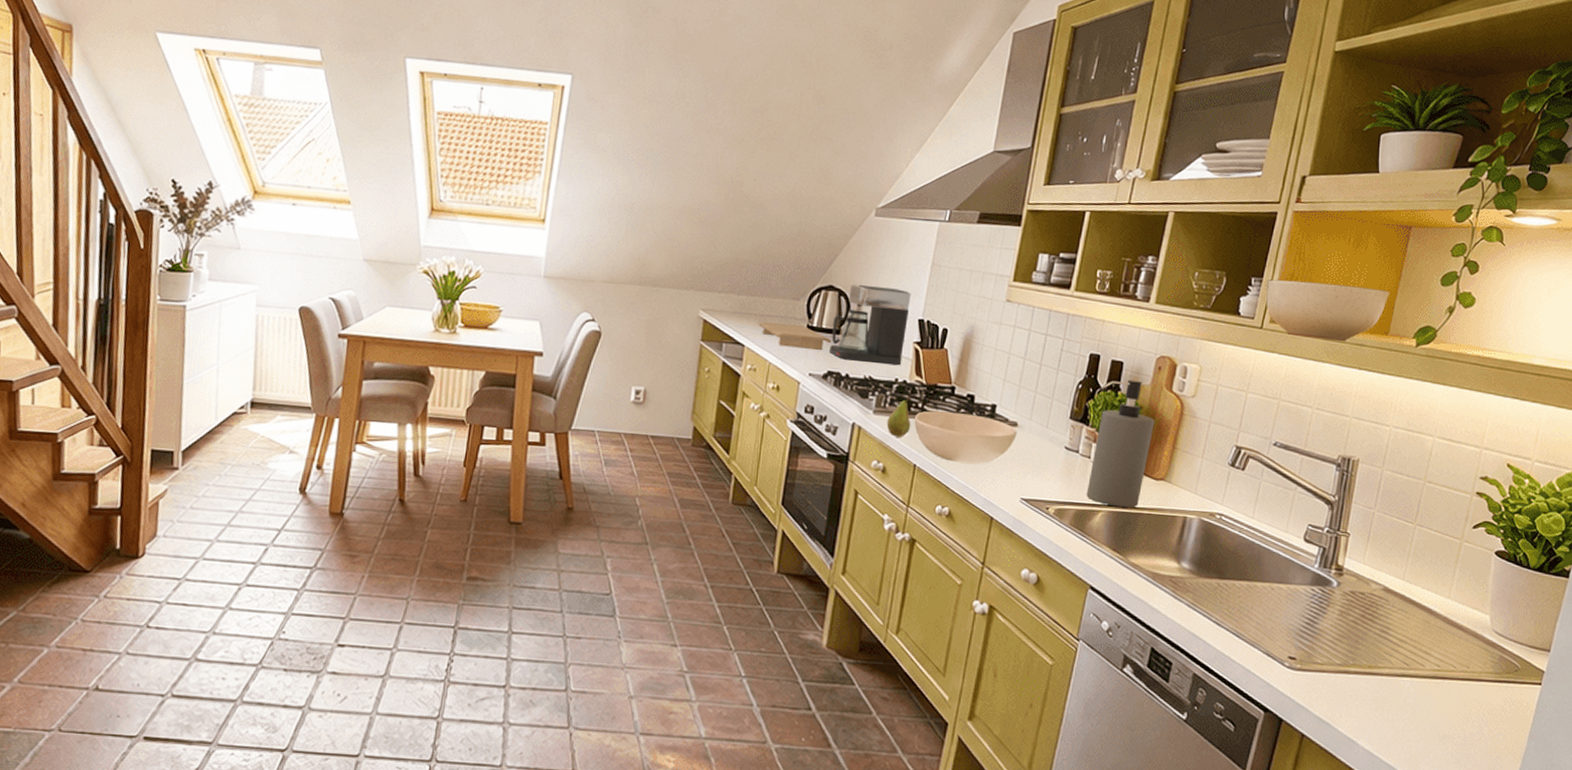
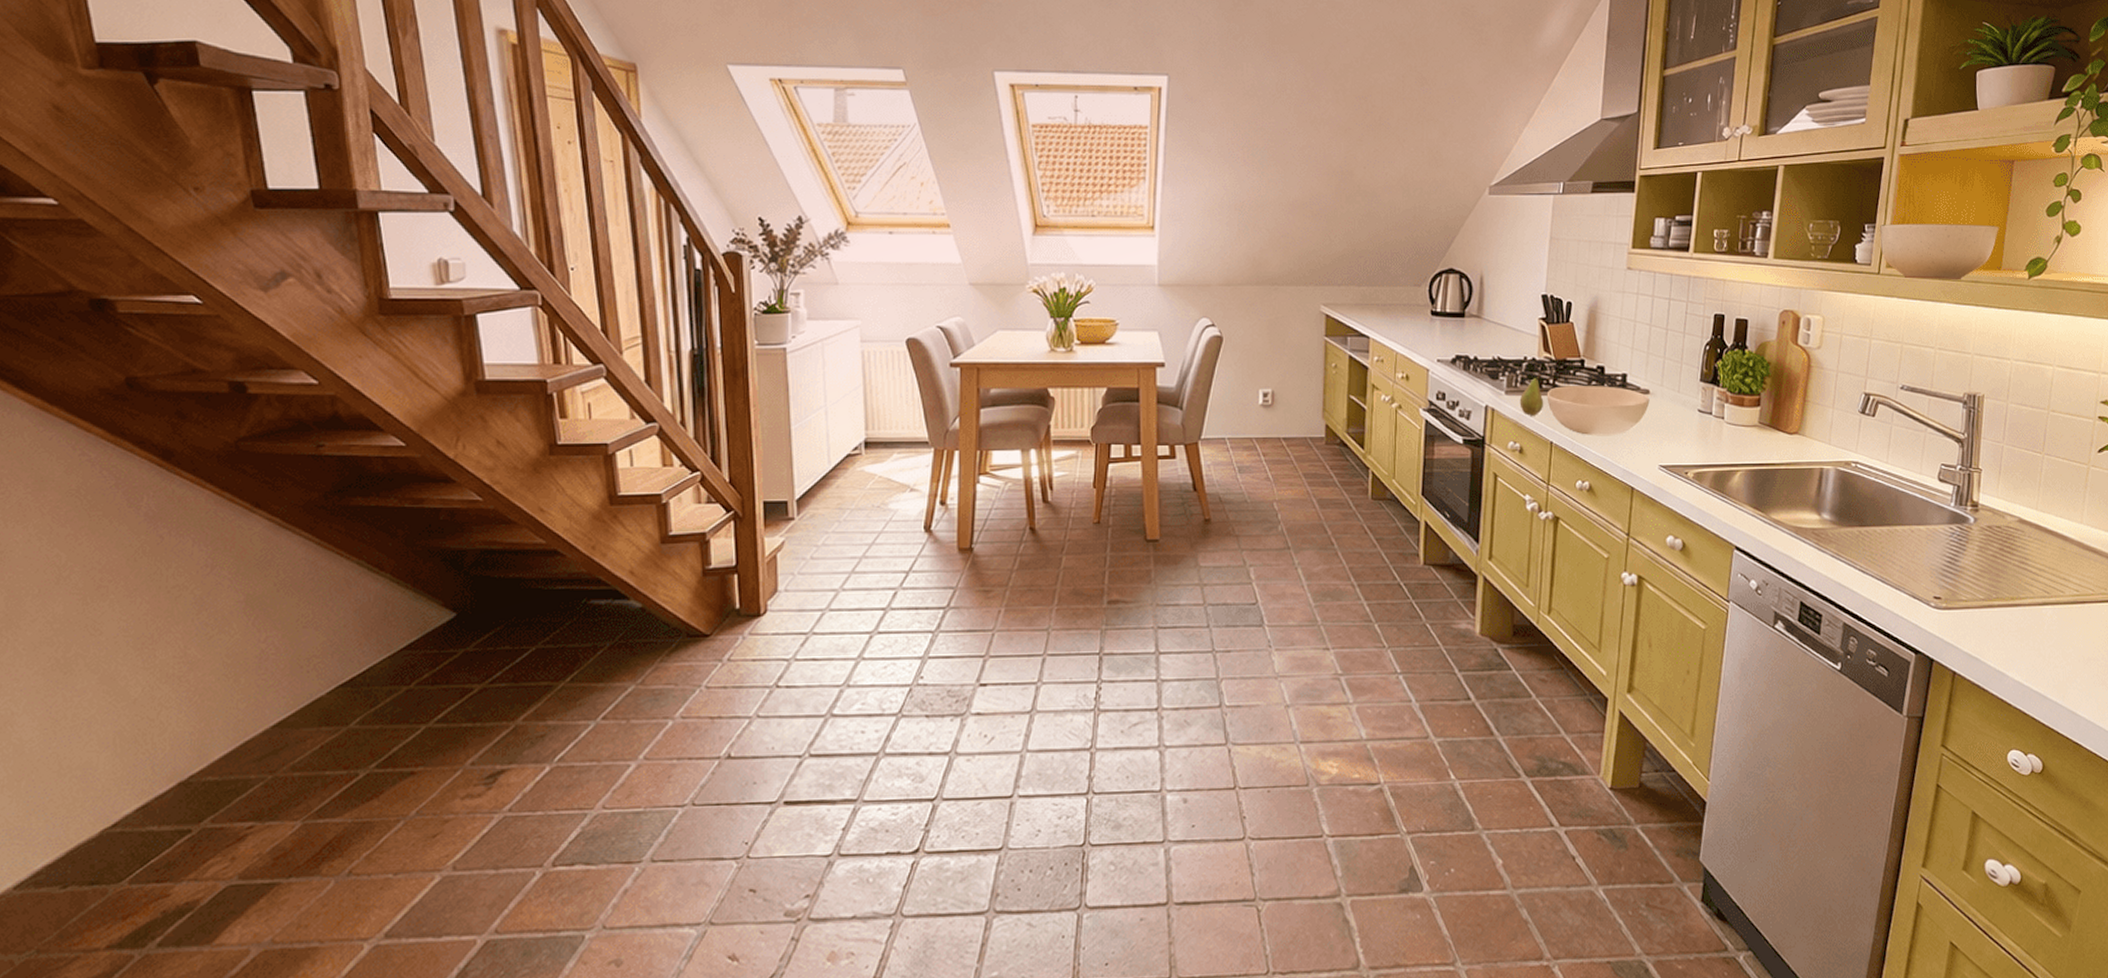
cutting board: present [758,321,832,350] -> none [1381,311,1457,335]
coffee maker: present [829,284,911,366] -> none [1456,264,1532,344]
soap dispenser: present [1086,379,1155,508] -> none [1723,337,1784,465]

